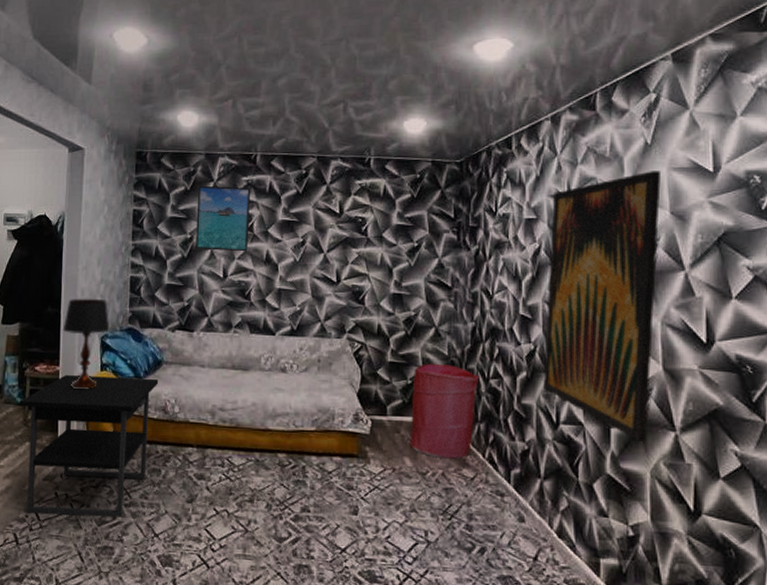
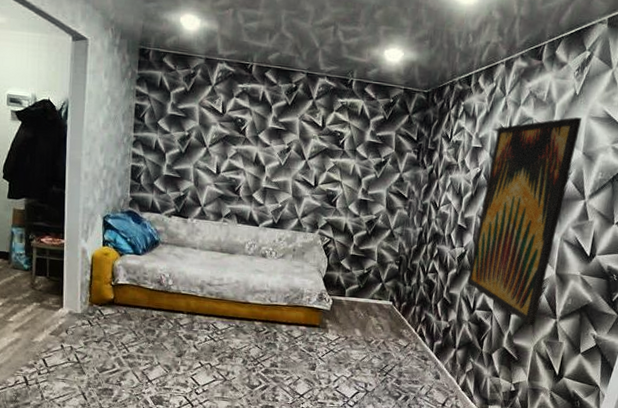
nightstand: present [19,375,159,517] -> none [27,248,156,367]
table lamp: present [62,298,110,390] -> none [67,180,112,262]
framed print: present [196,185,251,252] -> none [193,87,246,153]
laundry hamper: present [410,363,480,459] -> none [360,257,421,332]

